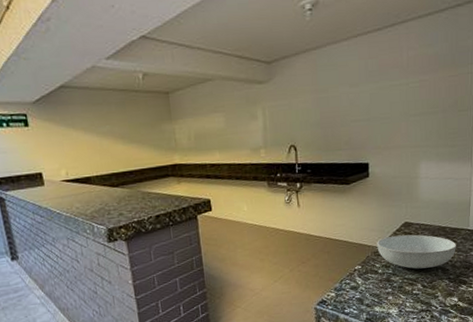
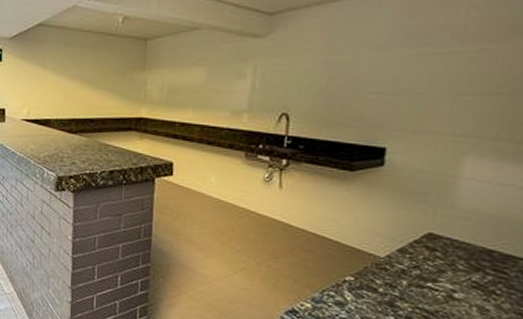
serving bowl: present [377,234,456,269] -> none [381,247,508,303]

